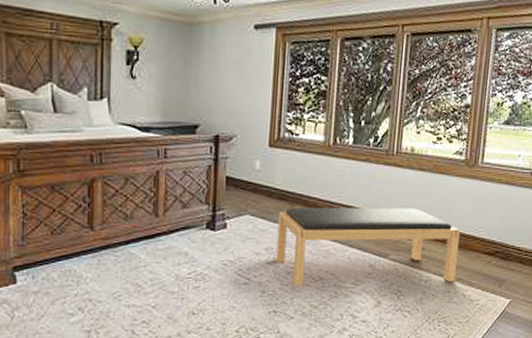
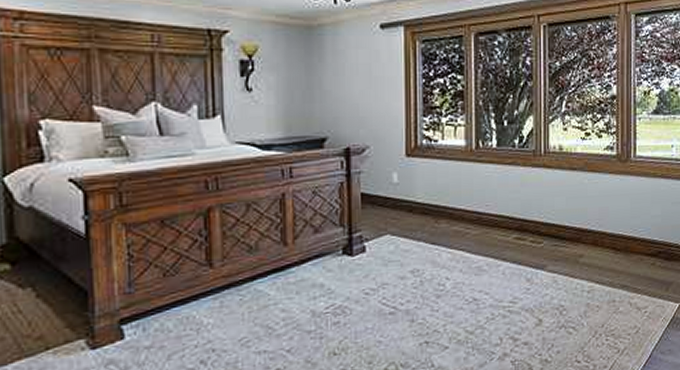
bench: present [275,207,461,286] -> none [422,212,620,311]

